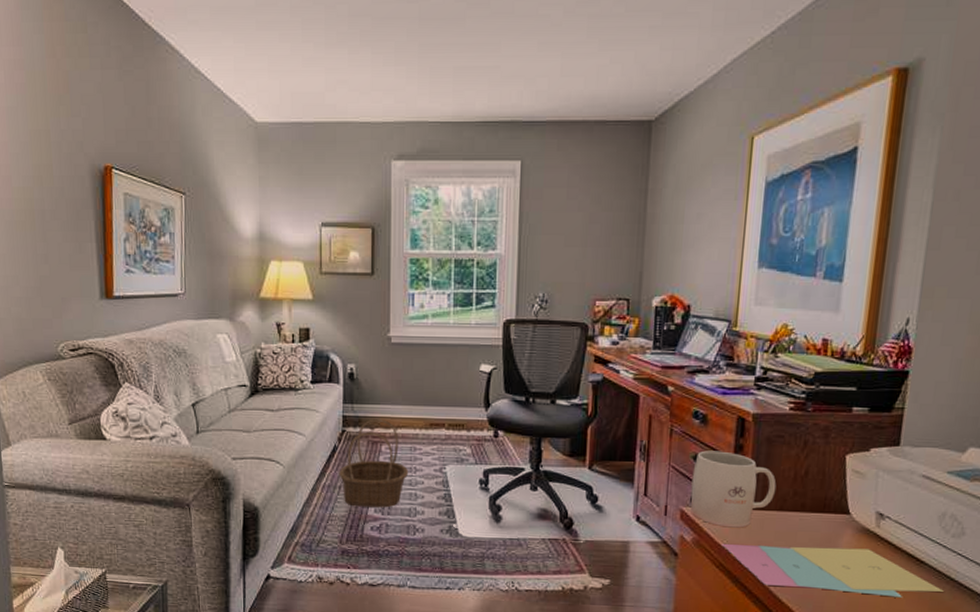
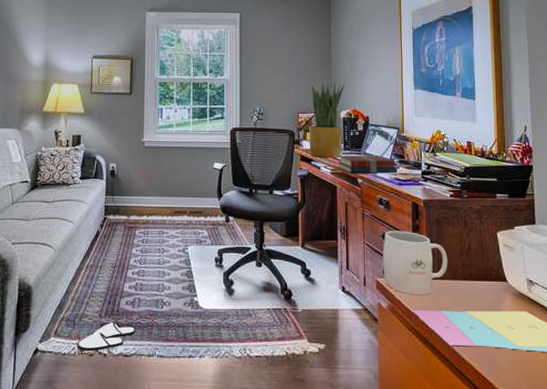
slippers: none [315,548,383,579] -> present [77,321,136,351]
basket: present [339,419,409,508] -> none [100,208,158,284]
planter: none [607,255,662,359] -> present [309,80,345,158]
books: none [642,355,723,380] -> present [337,155,397,174]

